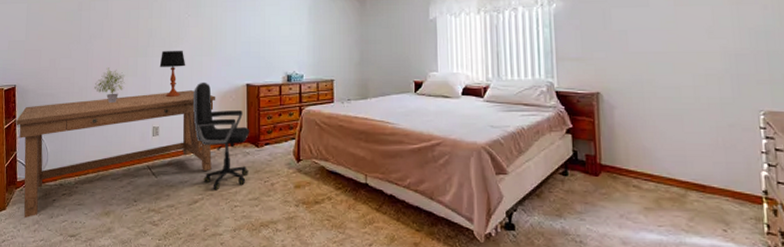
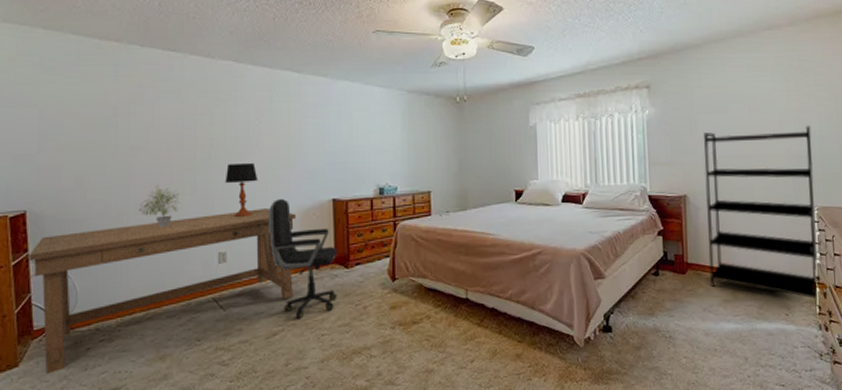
shelving unit: none [620,20,766,225] -> present [704,126,818,306]

